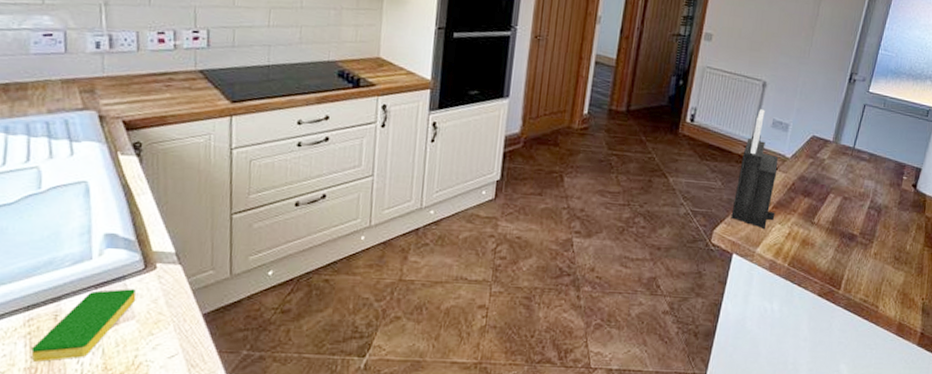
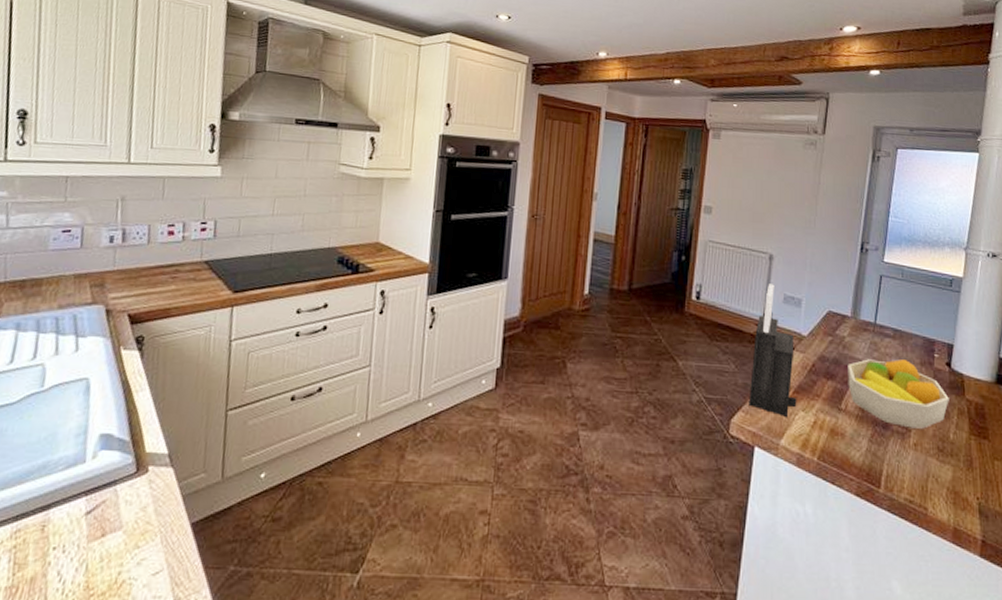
dish sponge: present [31,289,137,362] -> none [14,495,126,580]
fruit bowl: none [822,179,911,241] -> present [848,359,949,429]

